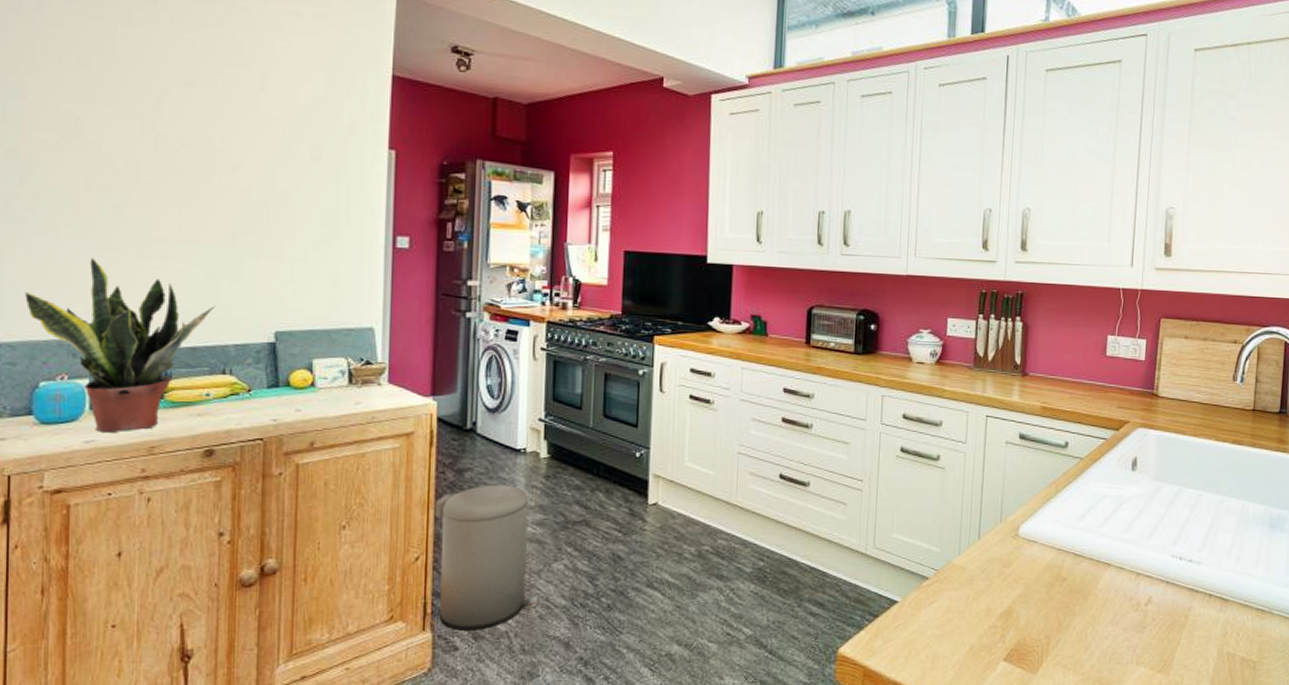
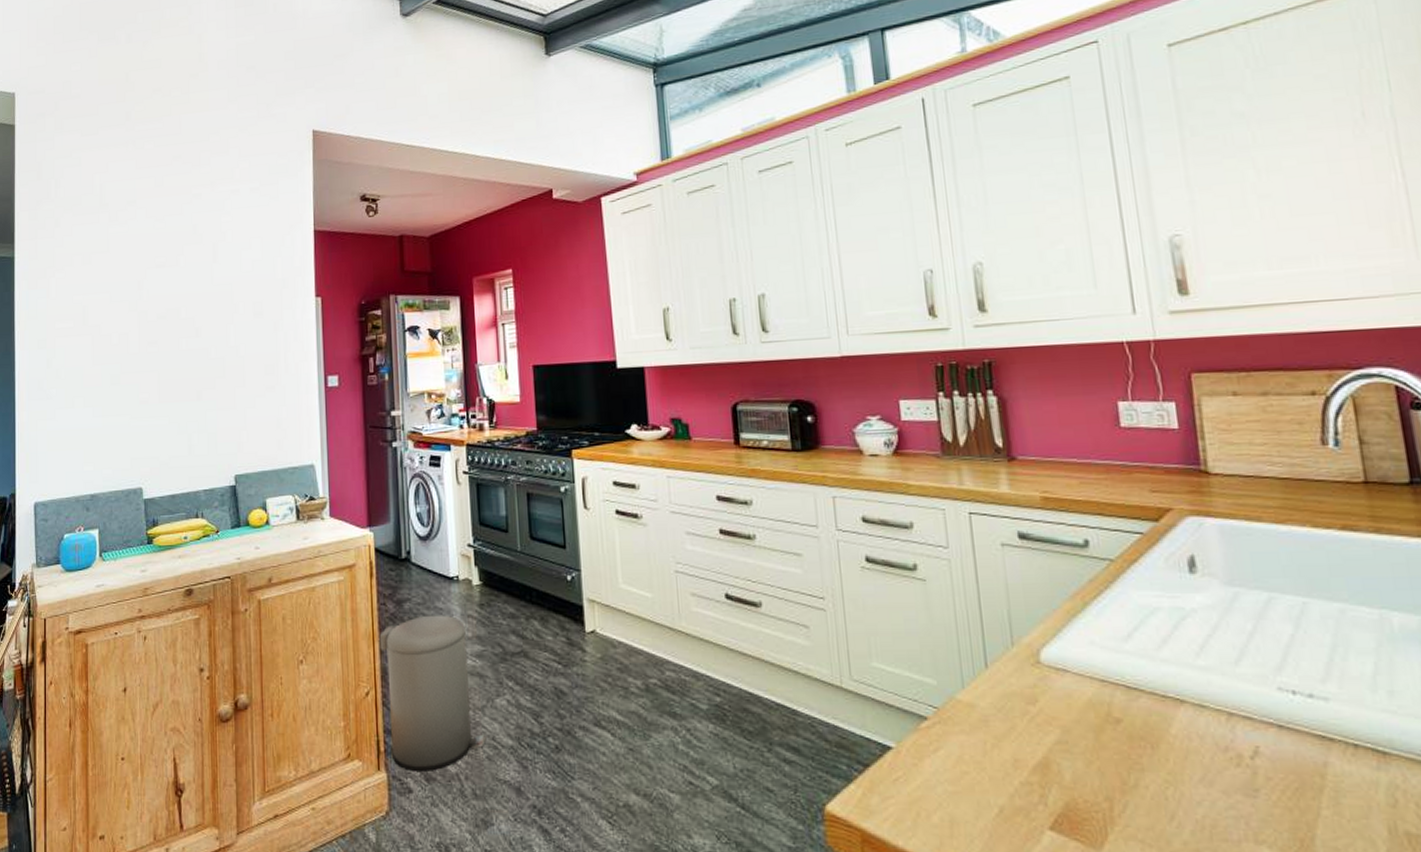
potted plant: present [25,257,216,433] -> none [53,423,188,577]

